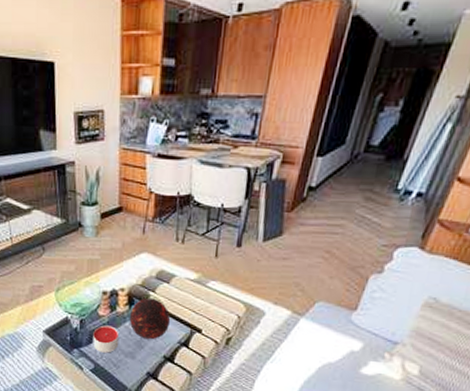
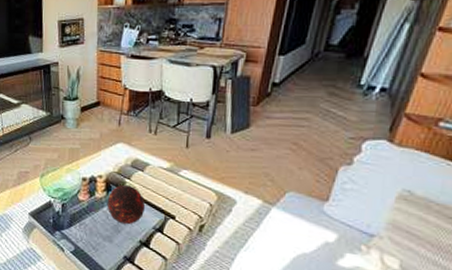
candle: present [93,325,119,353] -> none [73,209,98,236]

